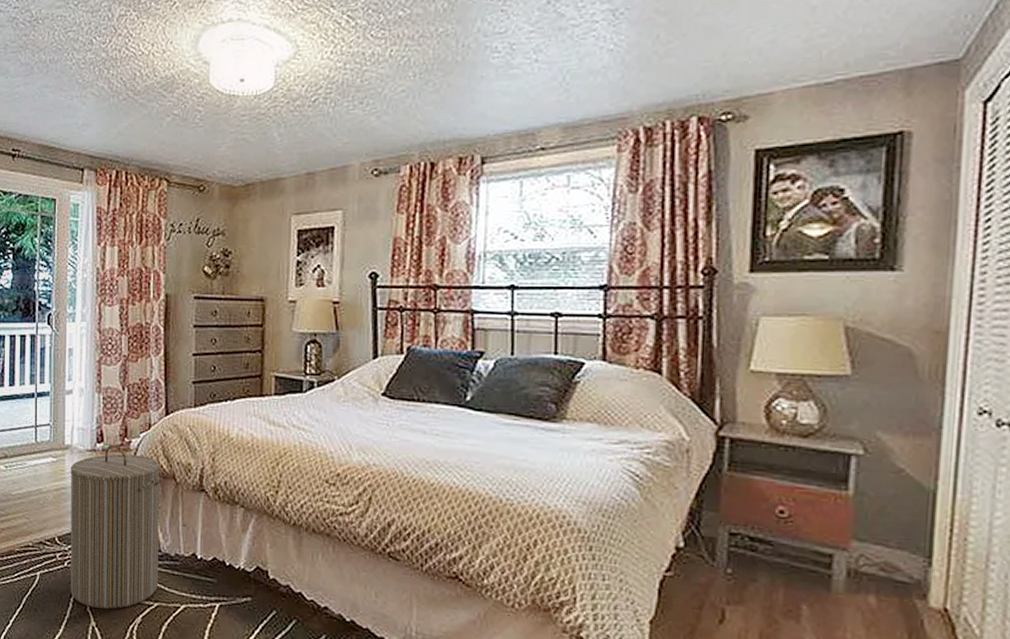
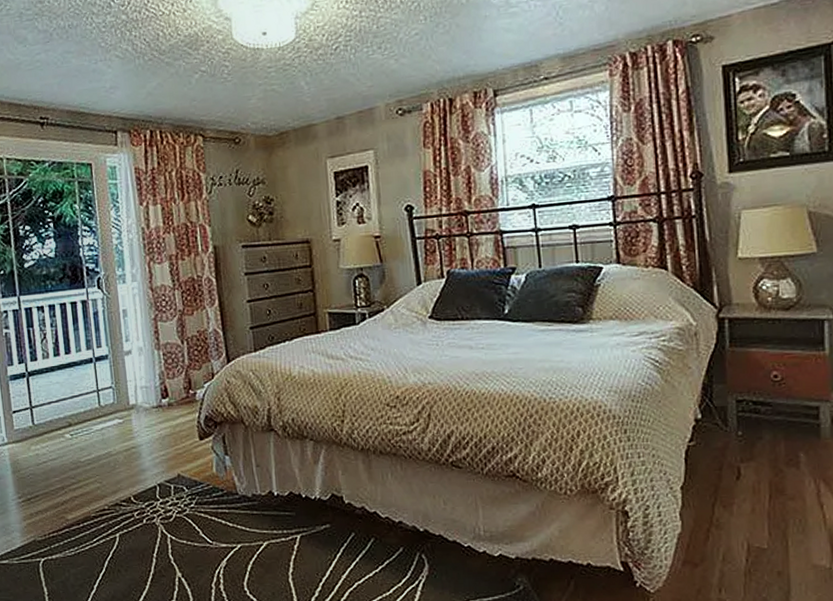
laundry hamper: present [70,444,163,609] -> none [138,397,239,559]

